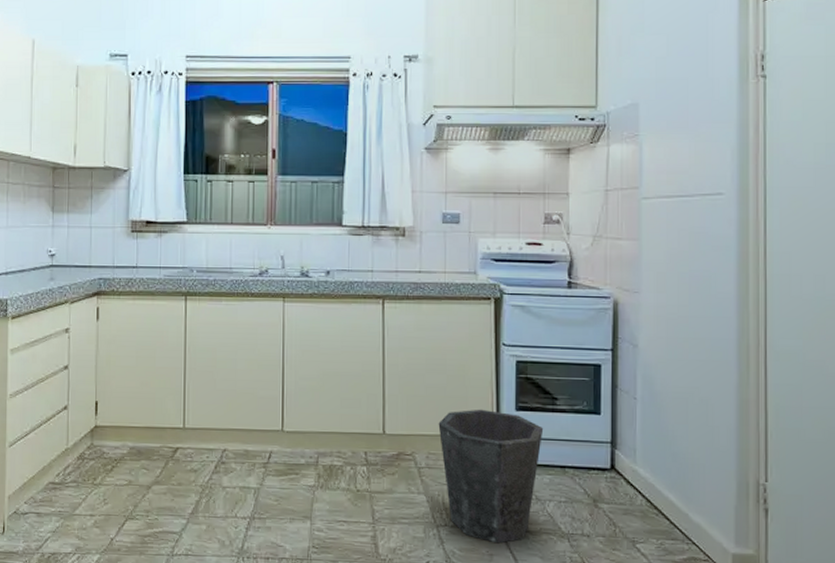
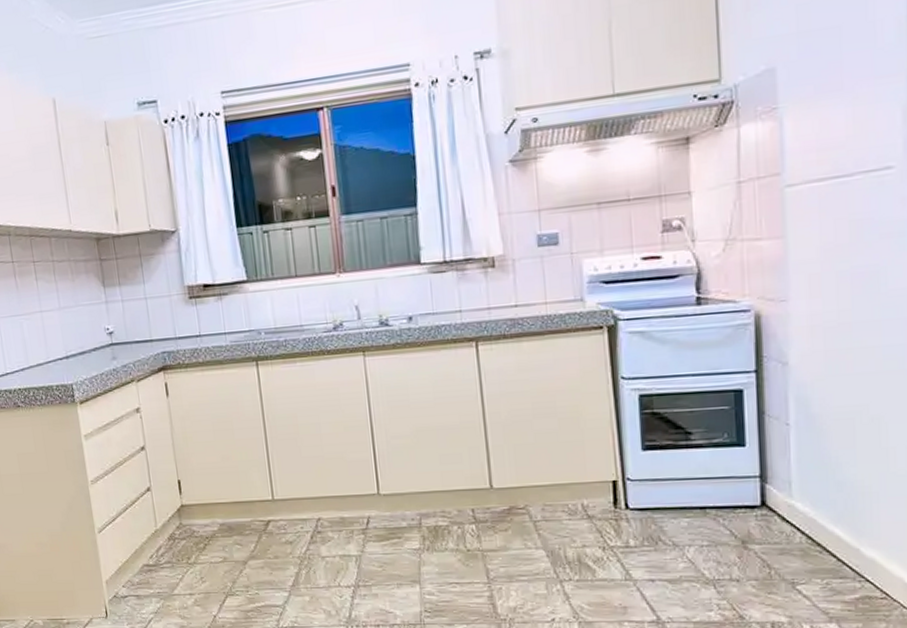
waste bin: present [438,409,544,544] -> none [552,452,677,595]

